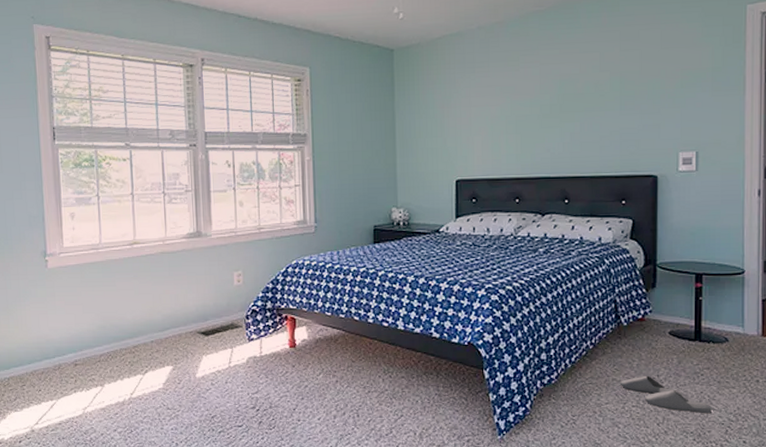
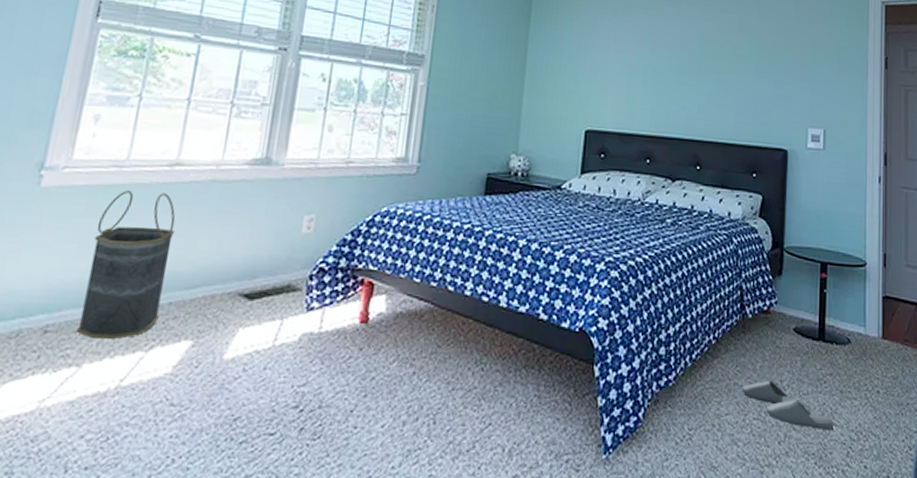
basket: none [91,265,146,367] -> present [75,190,175,339]

